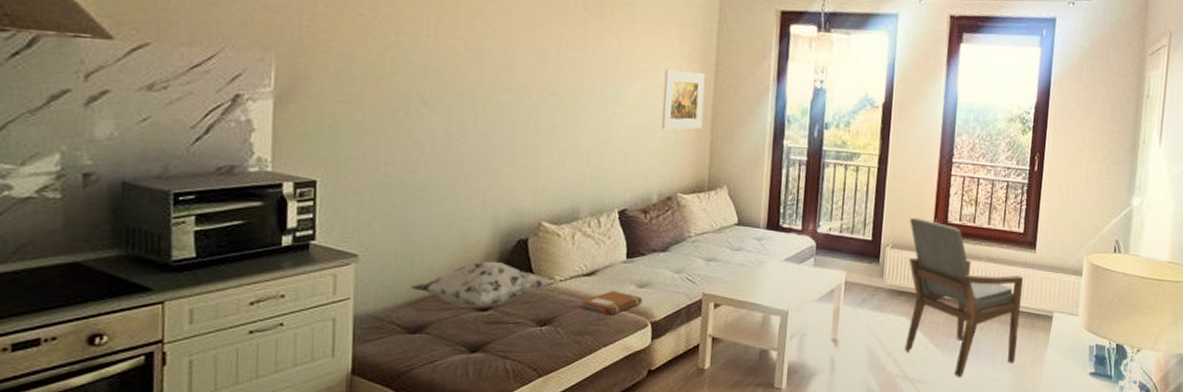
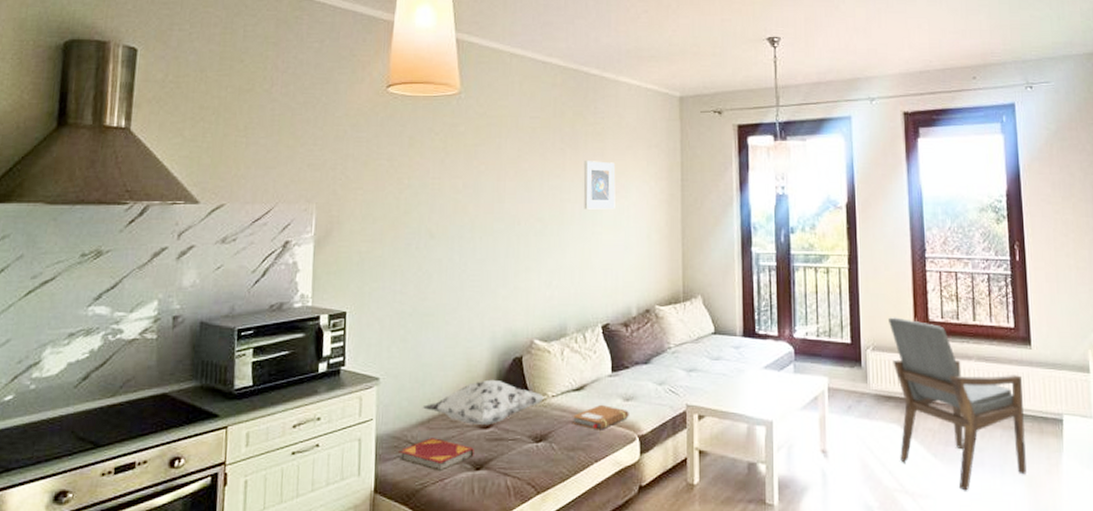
hardback book: none [381,319,470,353] -> present [398,438,474,471]
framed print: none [606,33,644,90] -> present [583,161,616,210]
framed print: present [661,70,705,130] -> none [635,189,673,245]

